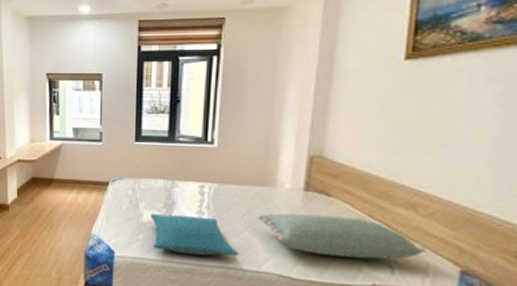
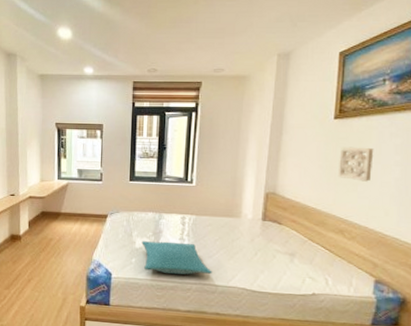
pillow: present [257,213,426,260] -> none [226,238,350,274]
wall ornament: none [409,95,462,142] -> present [337,146,374,182]

